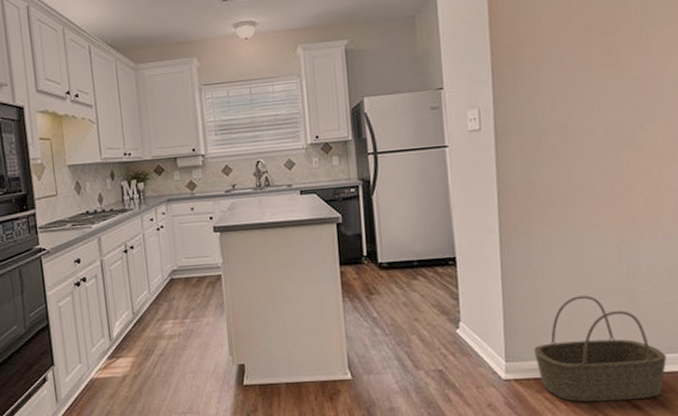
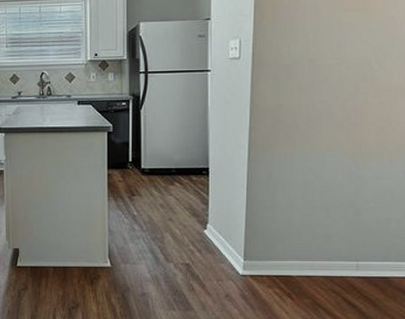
basket: present [534,295,666,402] -> none [269,208,381,299]

